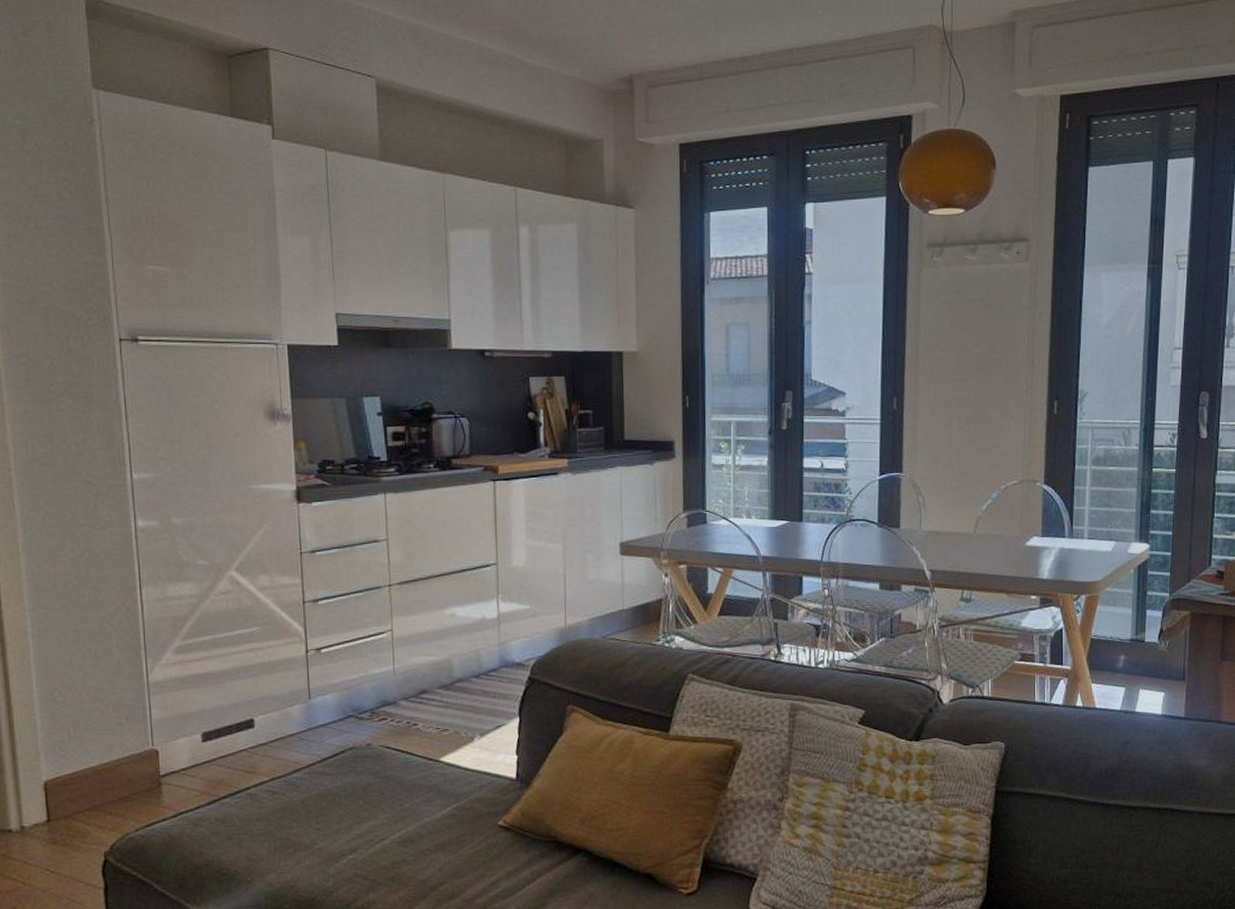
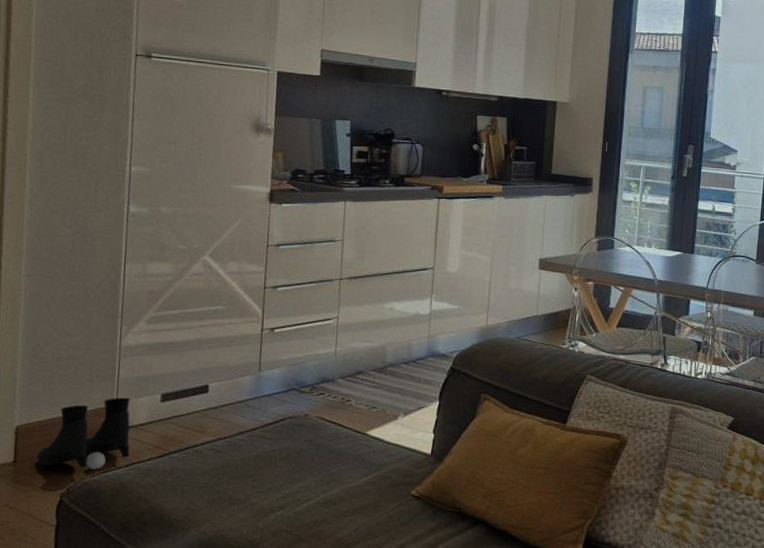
boots: none [71,740,175,823] -> present [36,397,130,469]

